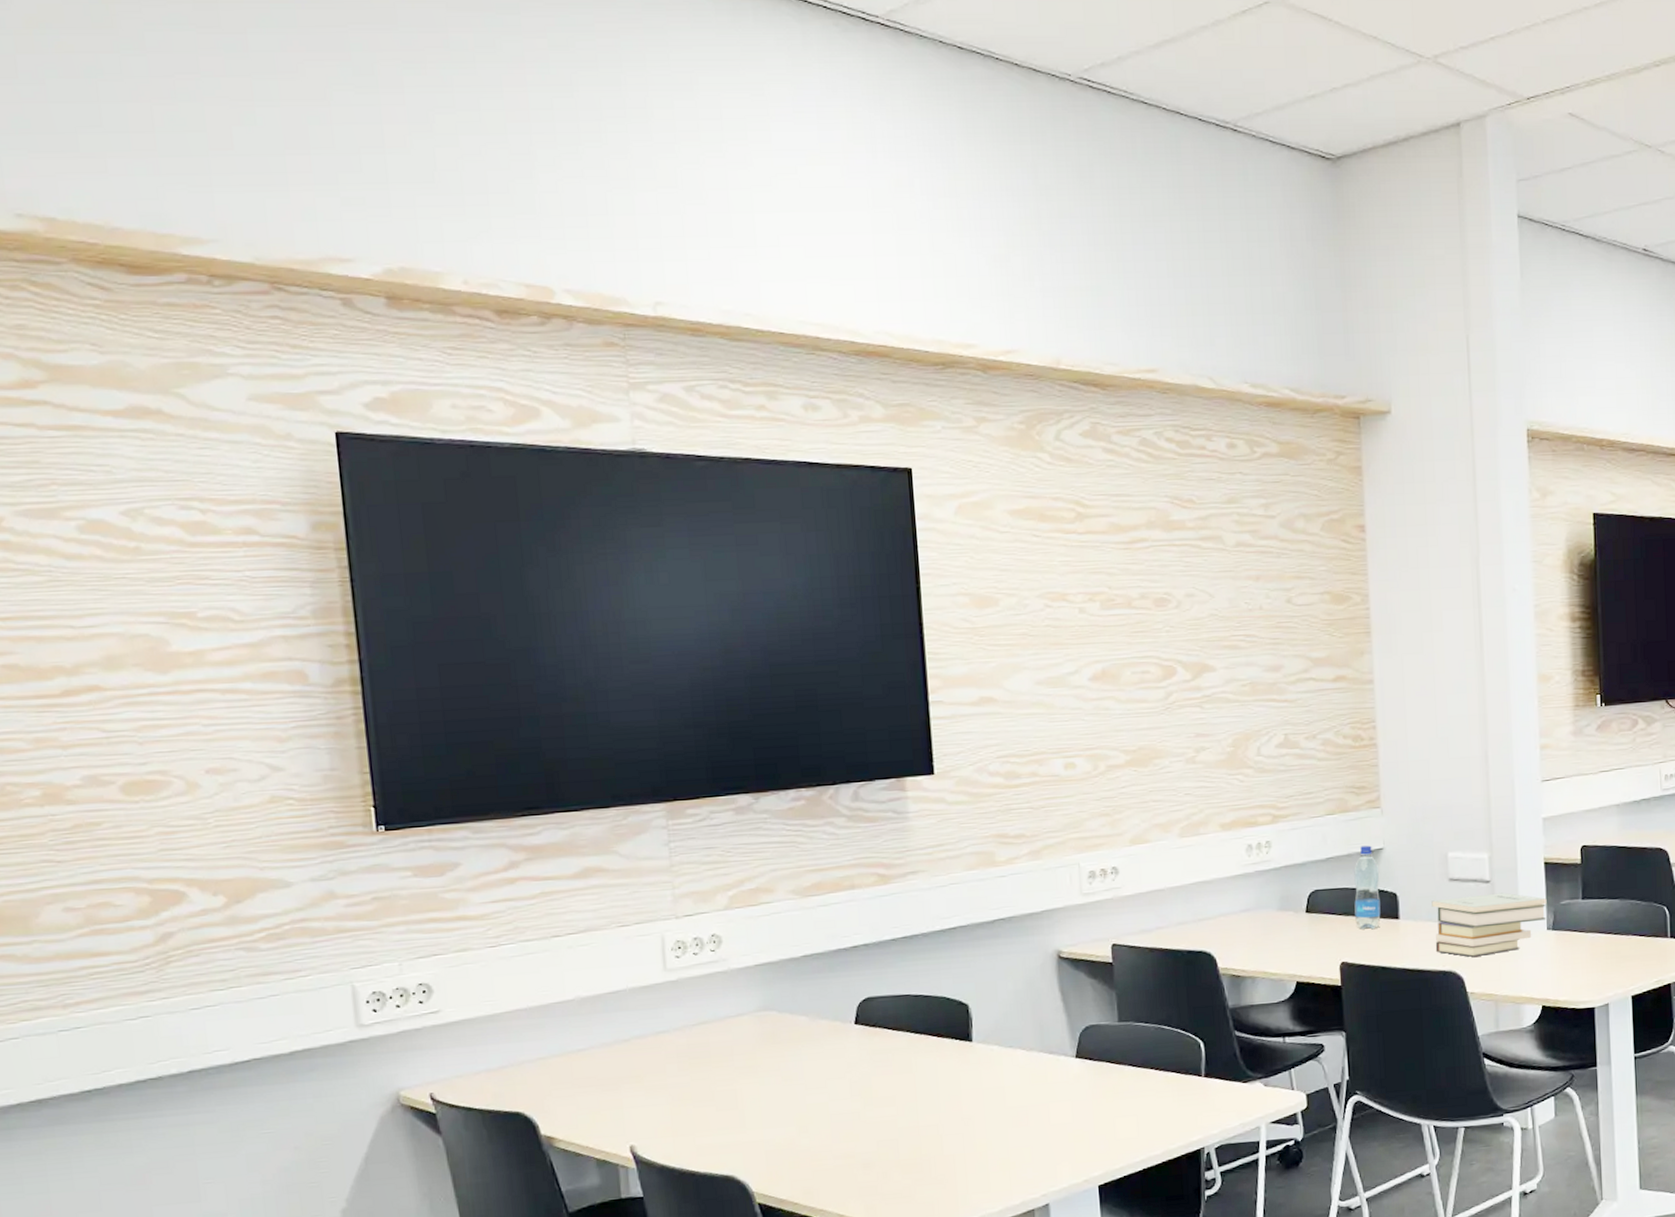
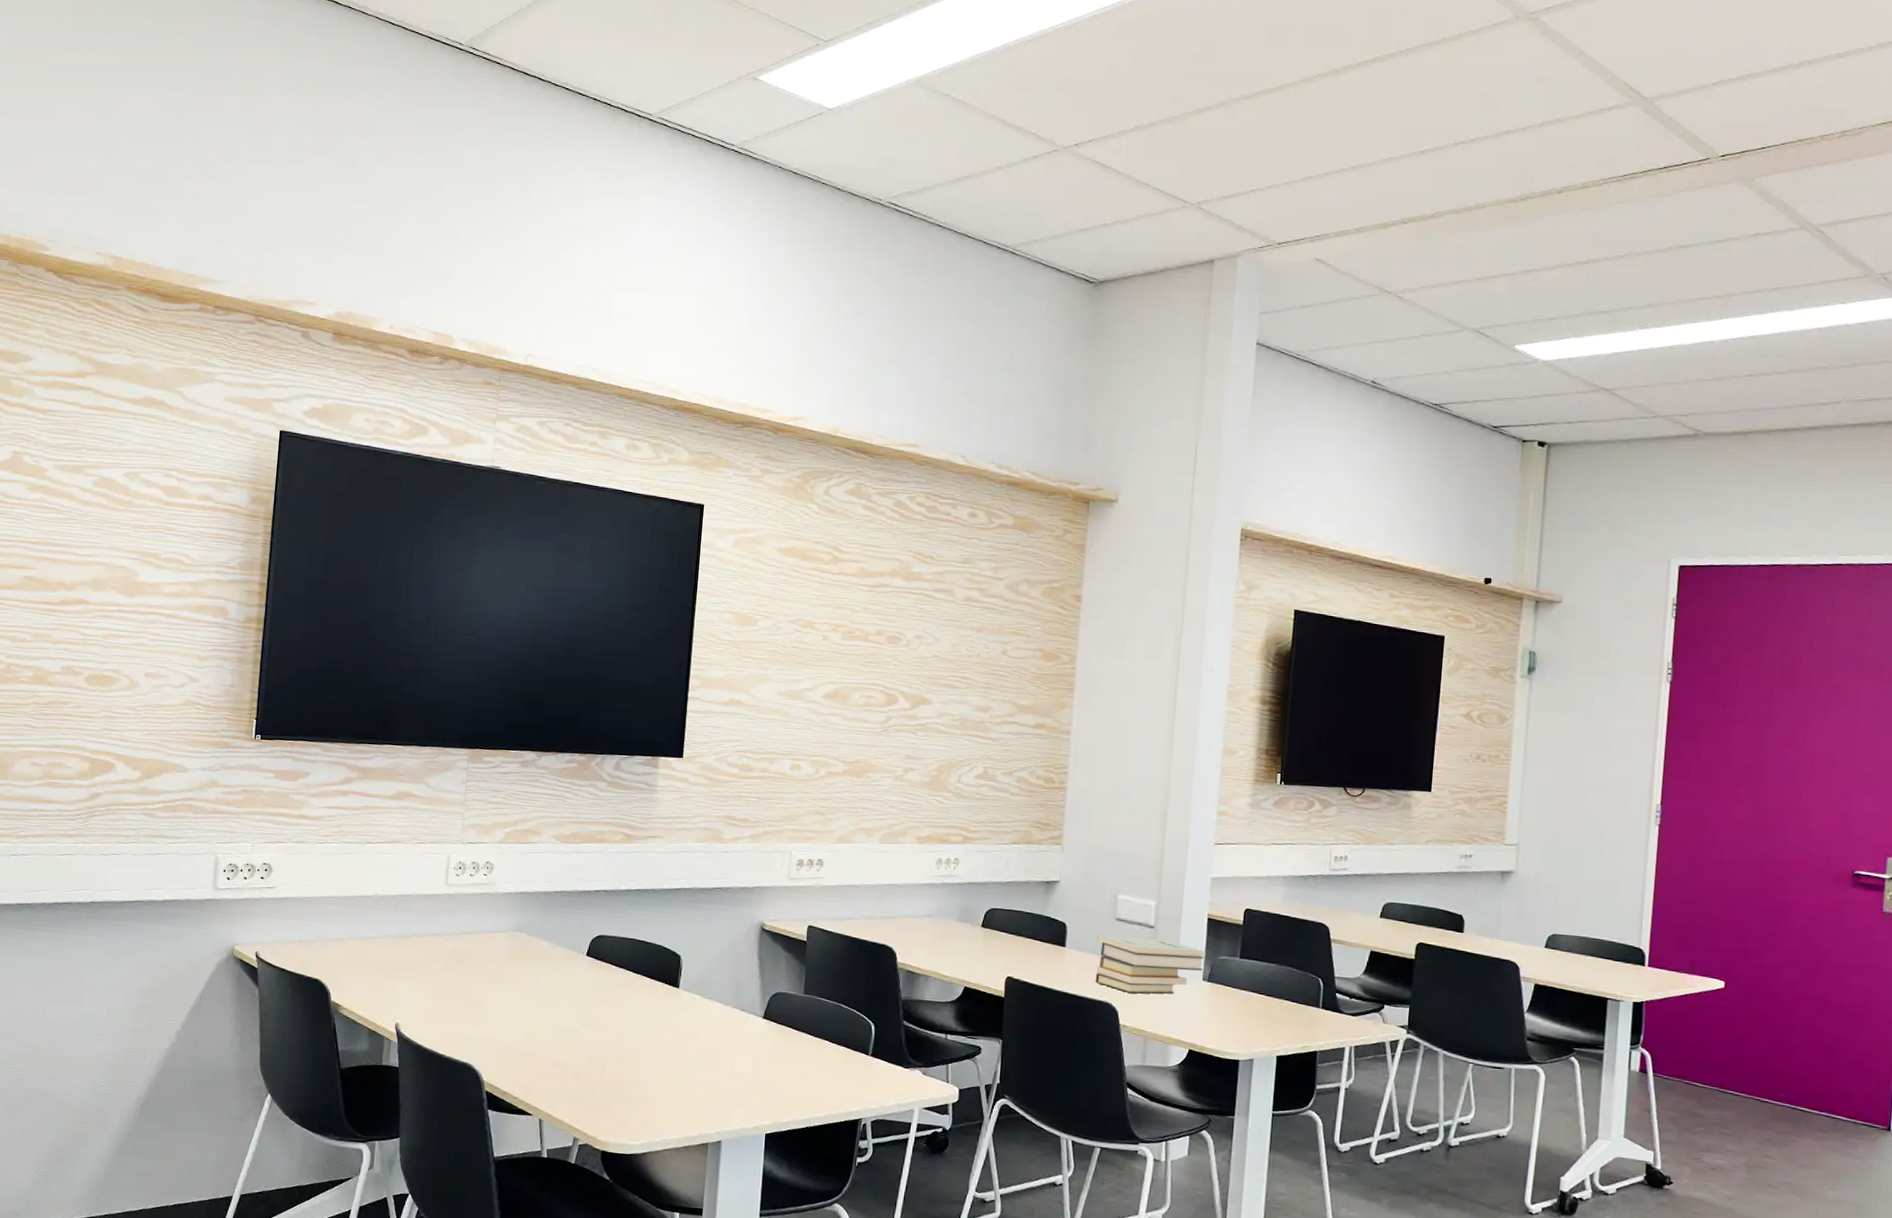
bottle: present [1354,845,1381,931] -> none [1025,876,1053,953]

